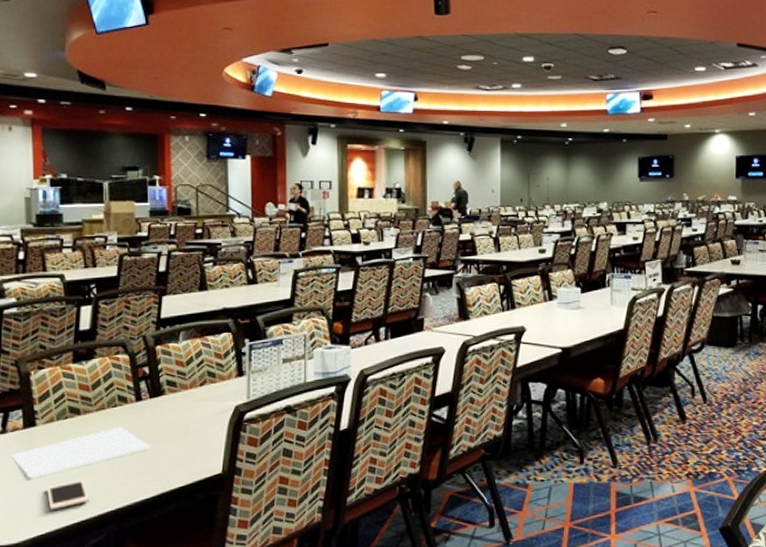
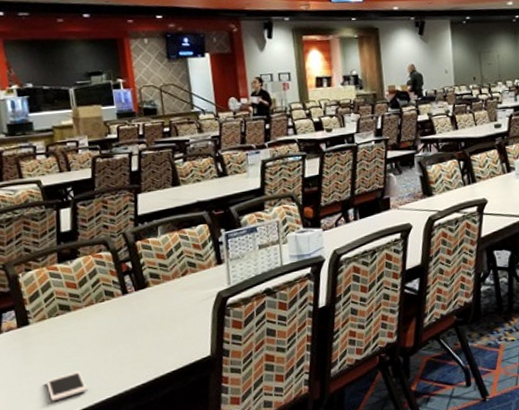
paper sheet: present [11,427,151,478] -> none [8,319,141,373]

